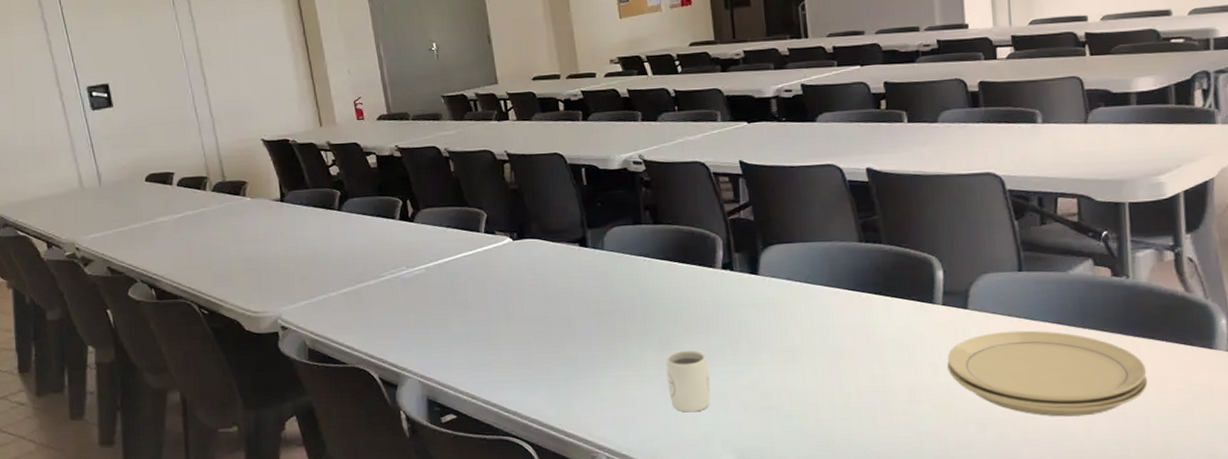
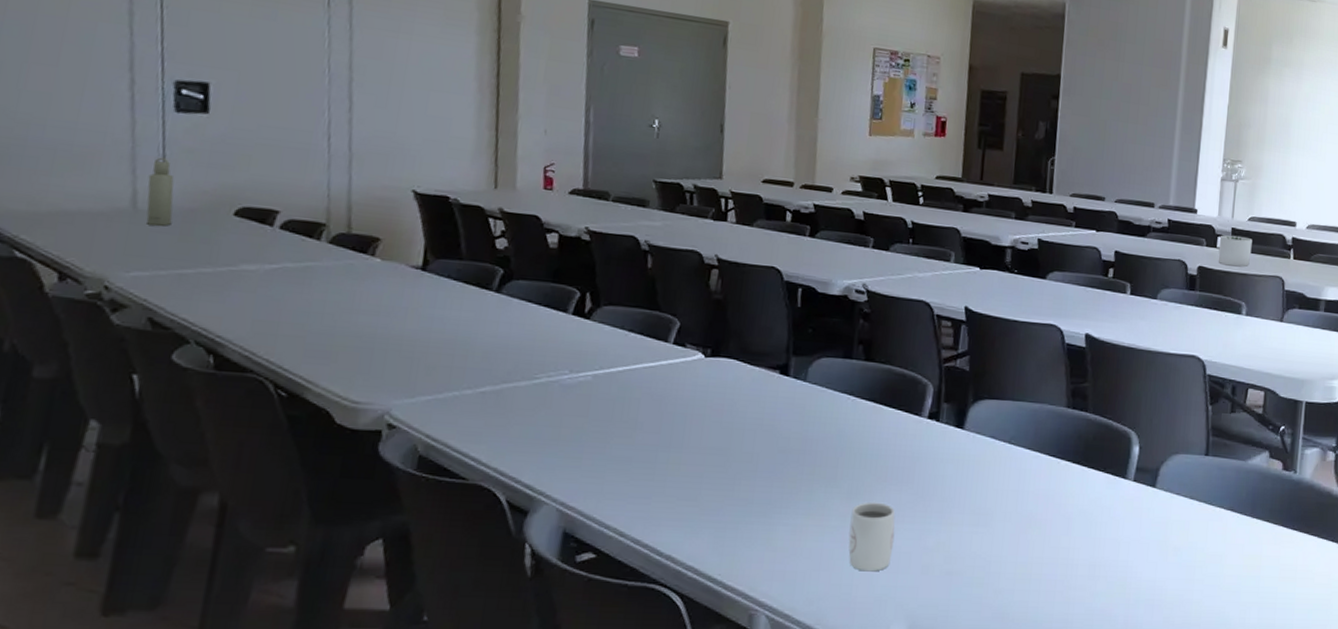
bottle: none [85,146,107,199] -> present [146,157,175,227]
plate: present [947,330,1148,417] -> none [1128,513,1299,604]
planter: none [998,42,1039,76] -> present [1218,235,1253,268]

